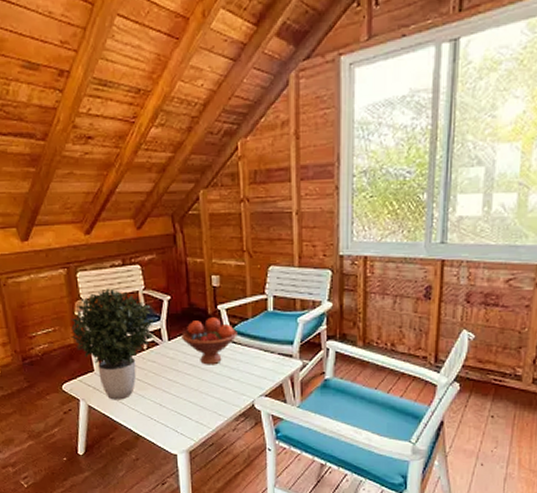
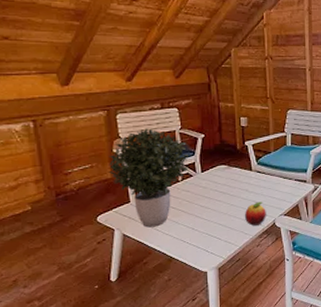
fruit bowl: present [181,317,237,365] -> none [213,152,262,192]
fruit: none [218,378,243,406] -> present [245,201,266,226]

